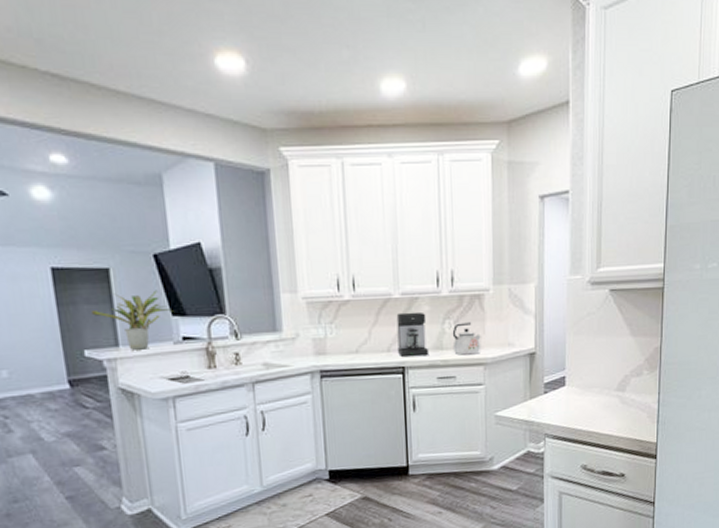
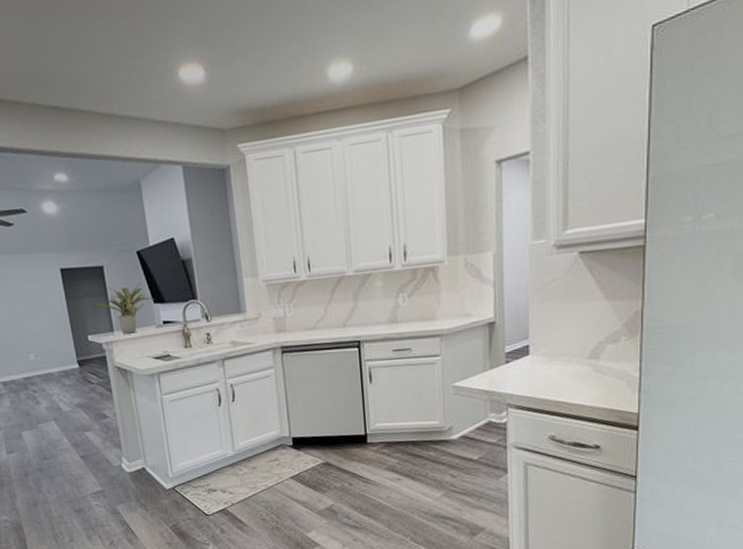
coffee maker: present [396,311,428,358] -> none [350,287,383,332]
kettle: present [452,322,481,355] -> none [406,294,437,328]

